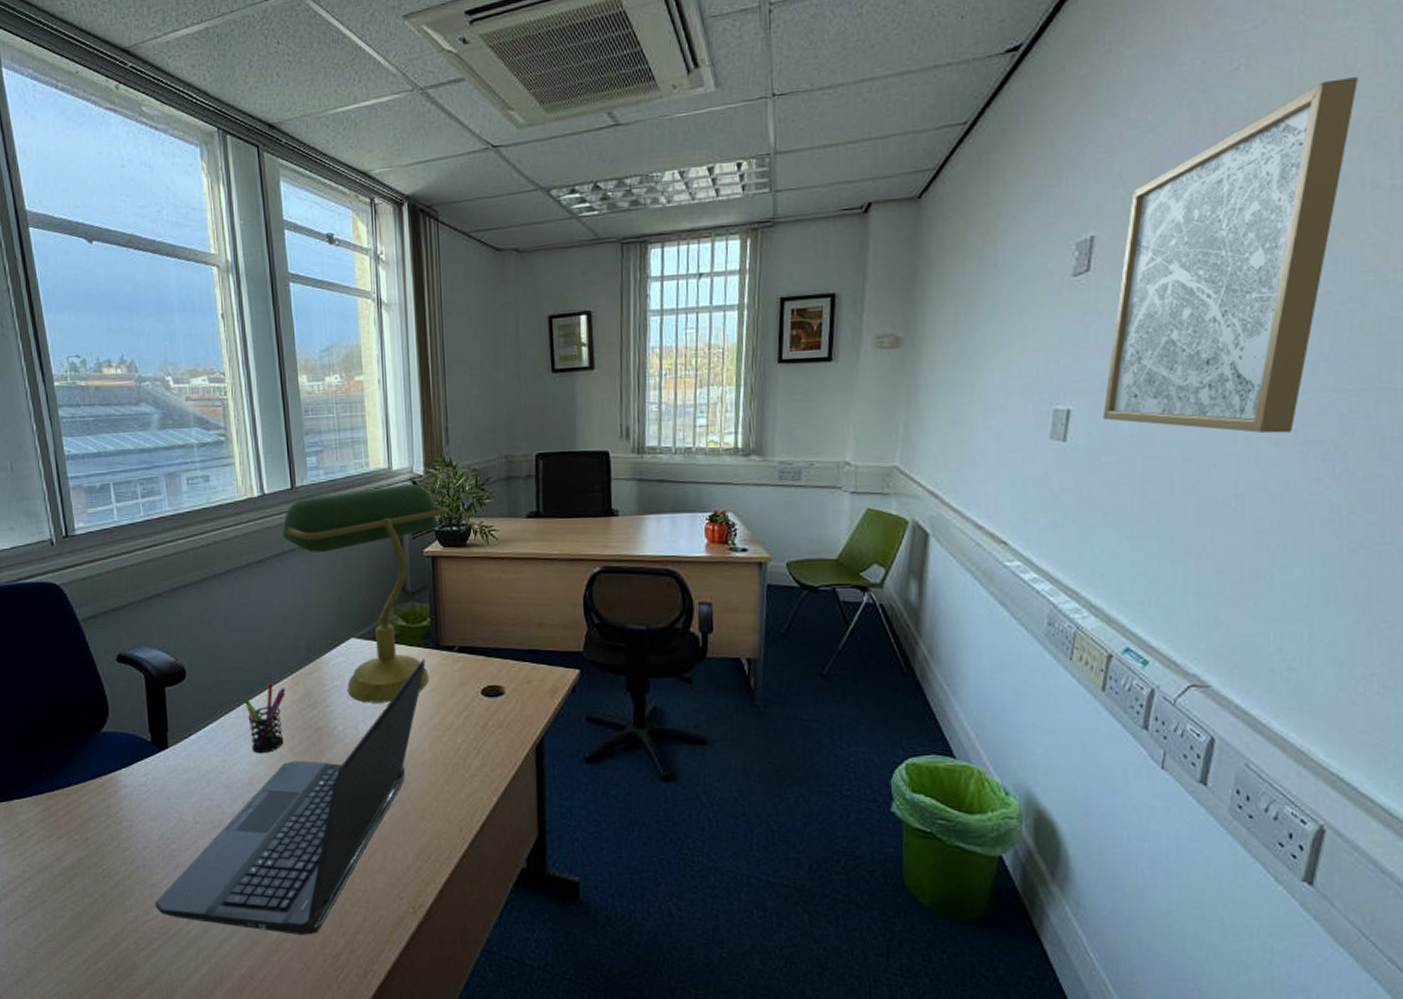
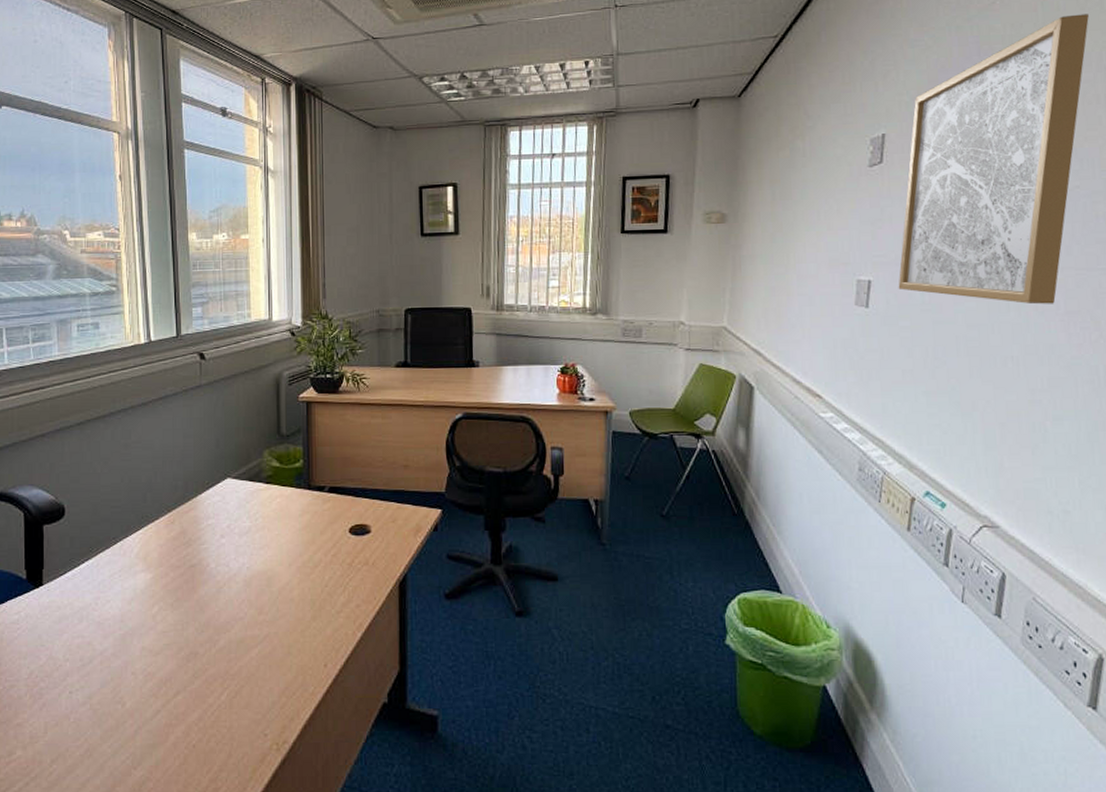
laptop computer: present [155,659,426,935] -> none [19,498,297,774]
pen holder: present [242,682,286,754] -> none [118,521,163,591]
desk lamp: present [282,483,449,703] -> none [166,334,324,541]

